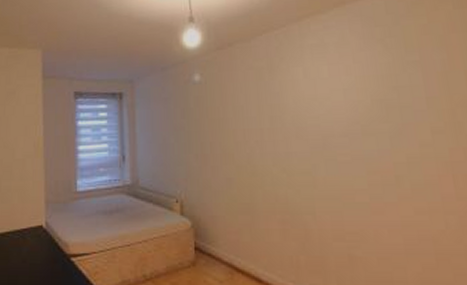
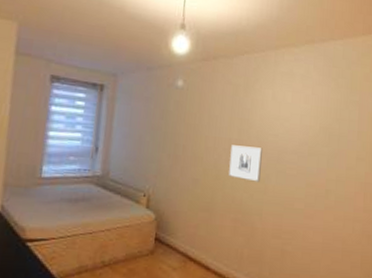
wall art: none [264,134,306,175] -> present [229,145,262,182]

